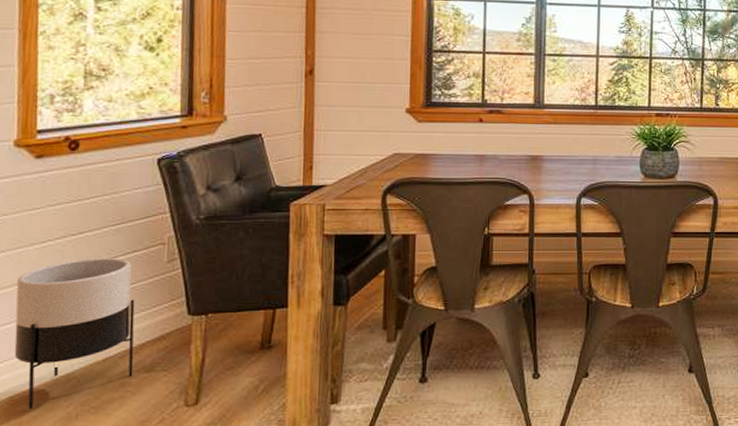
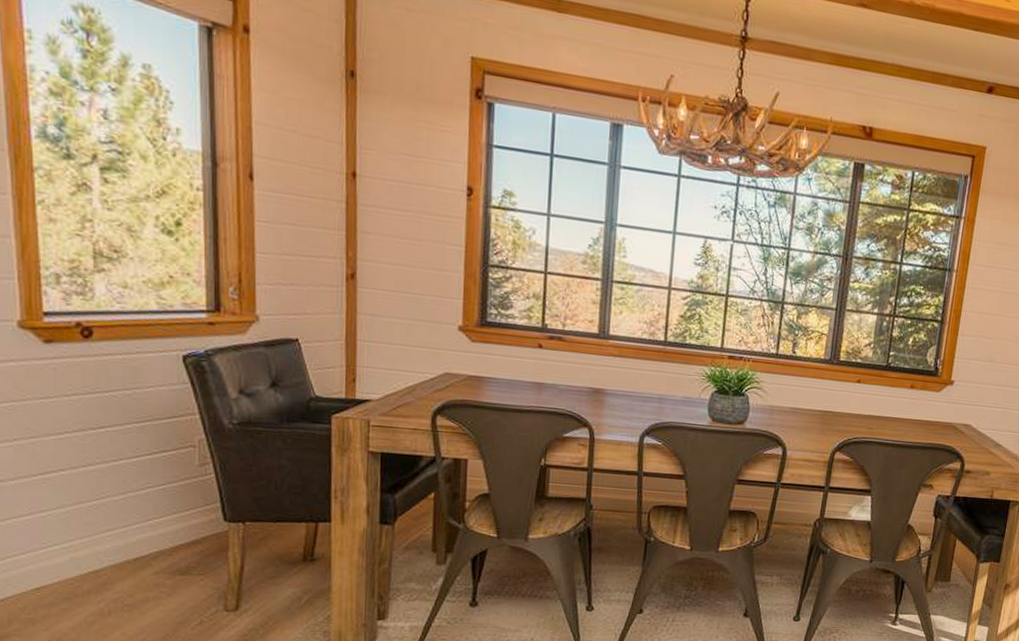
planter: present [14,258,135,410] -> none [33,455,167,603]

